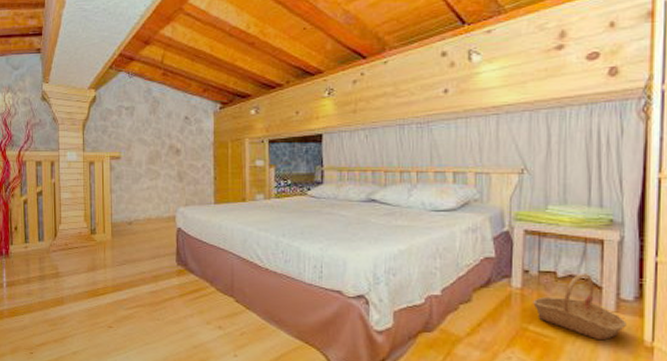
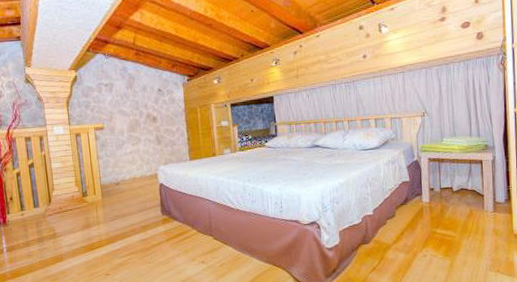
basket: present [533,274,626,341] -> none [438,186,501,234]

